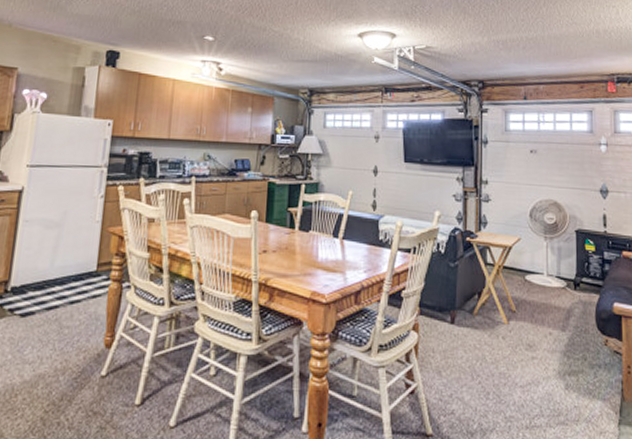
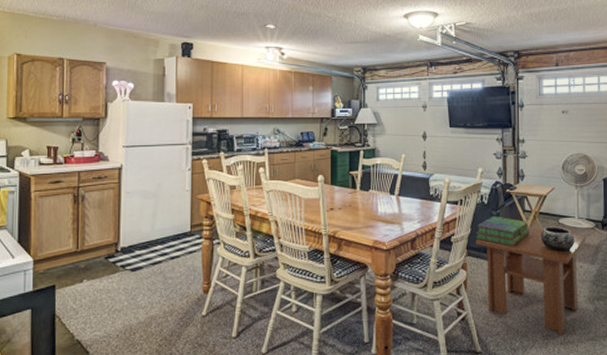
stack of books: none [429,268,491,305] -> present [475,216,529,246]
coffee table: none [429,281,557,418] -> present [475,225,587,336]
decorative bowl: none [504,284,543,316] -> present [540,226,575,253]

